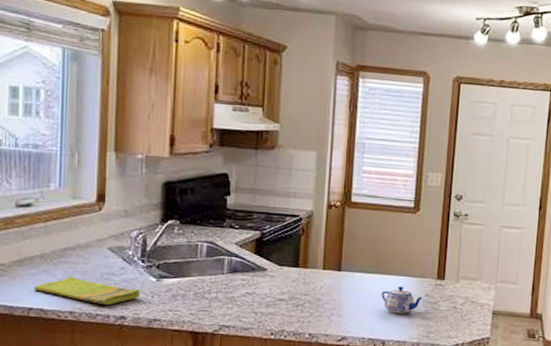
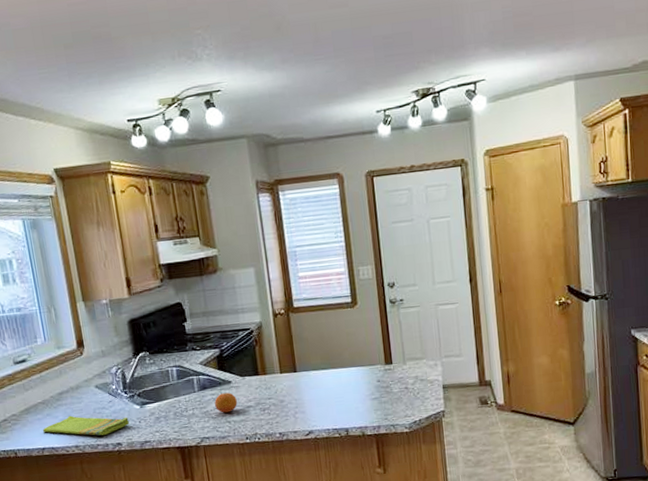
fruit: none [243,280,269,302] -> present [214,392,237,413]
teapot: present [381,286,423,314] -> none [336,377,376,403]

